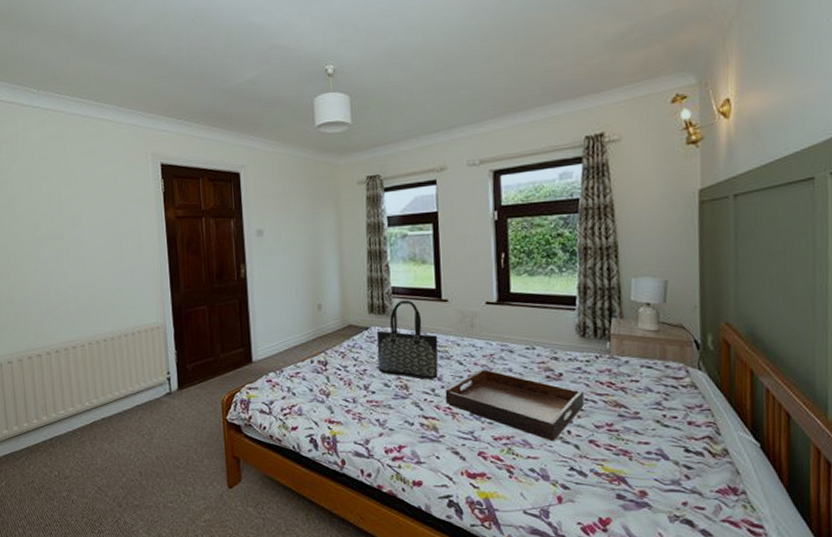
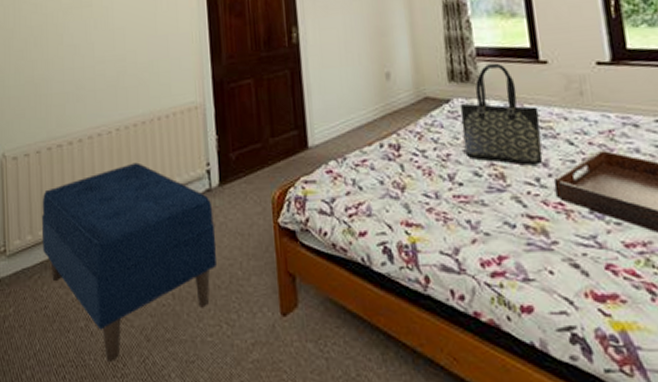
bench: none [25,370,176,522] -> present [41,162,217,362]

